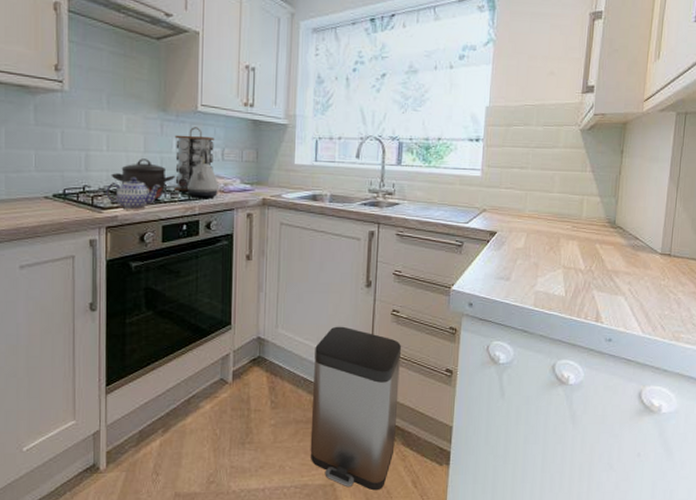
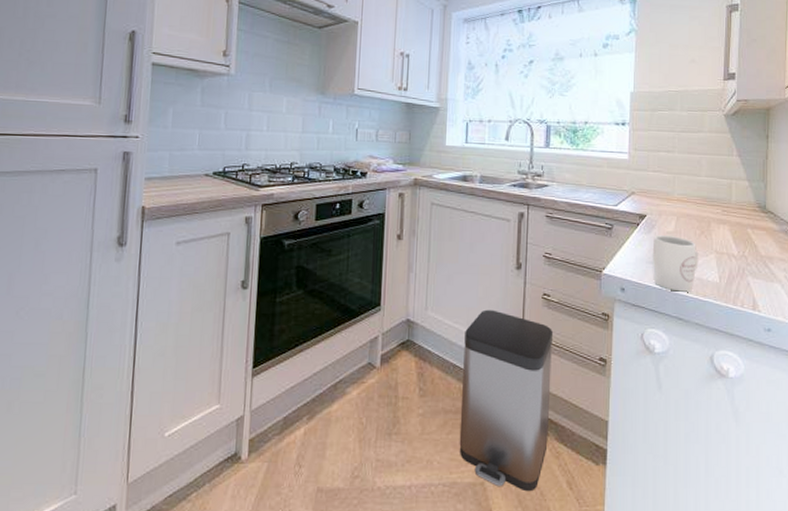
teapot: present [106,176,161,210] -> none [264,156,316,189]
cooking pot: present [111,159,175,200] -> none [269,139,331,178]
spice rack: present [173,127,215,192] -> none [328,109,370,171]
kettle: present [186,148,220,198] -> none [341,129,373,178]
mug: none [500,252,547,306] -> present [652,235,699,292]

